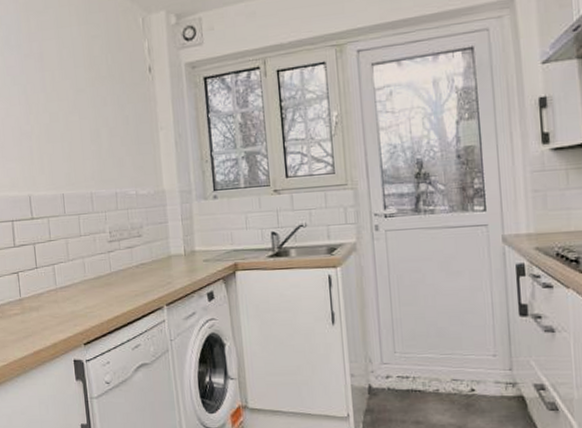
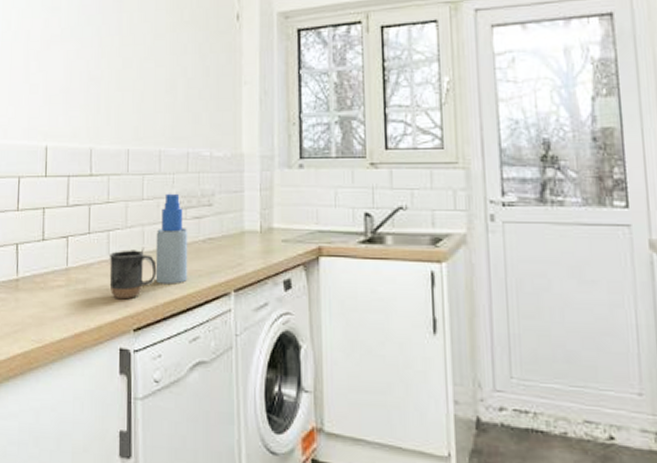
mug: none [57,276,99,321] -> present [109,247,157,300]
spray bottle: none [95,228,126,305] -> present [155,193,188,284]

